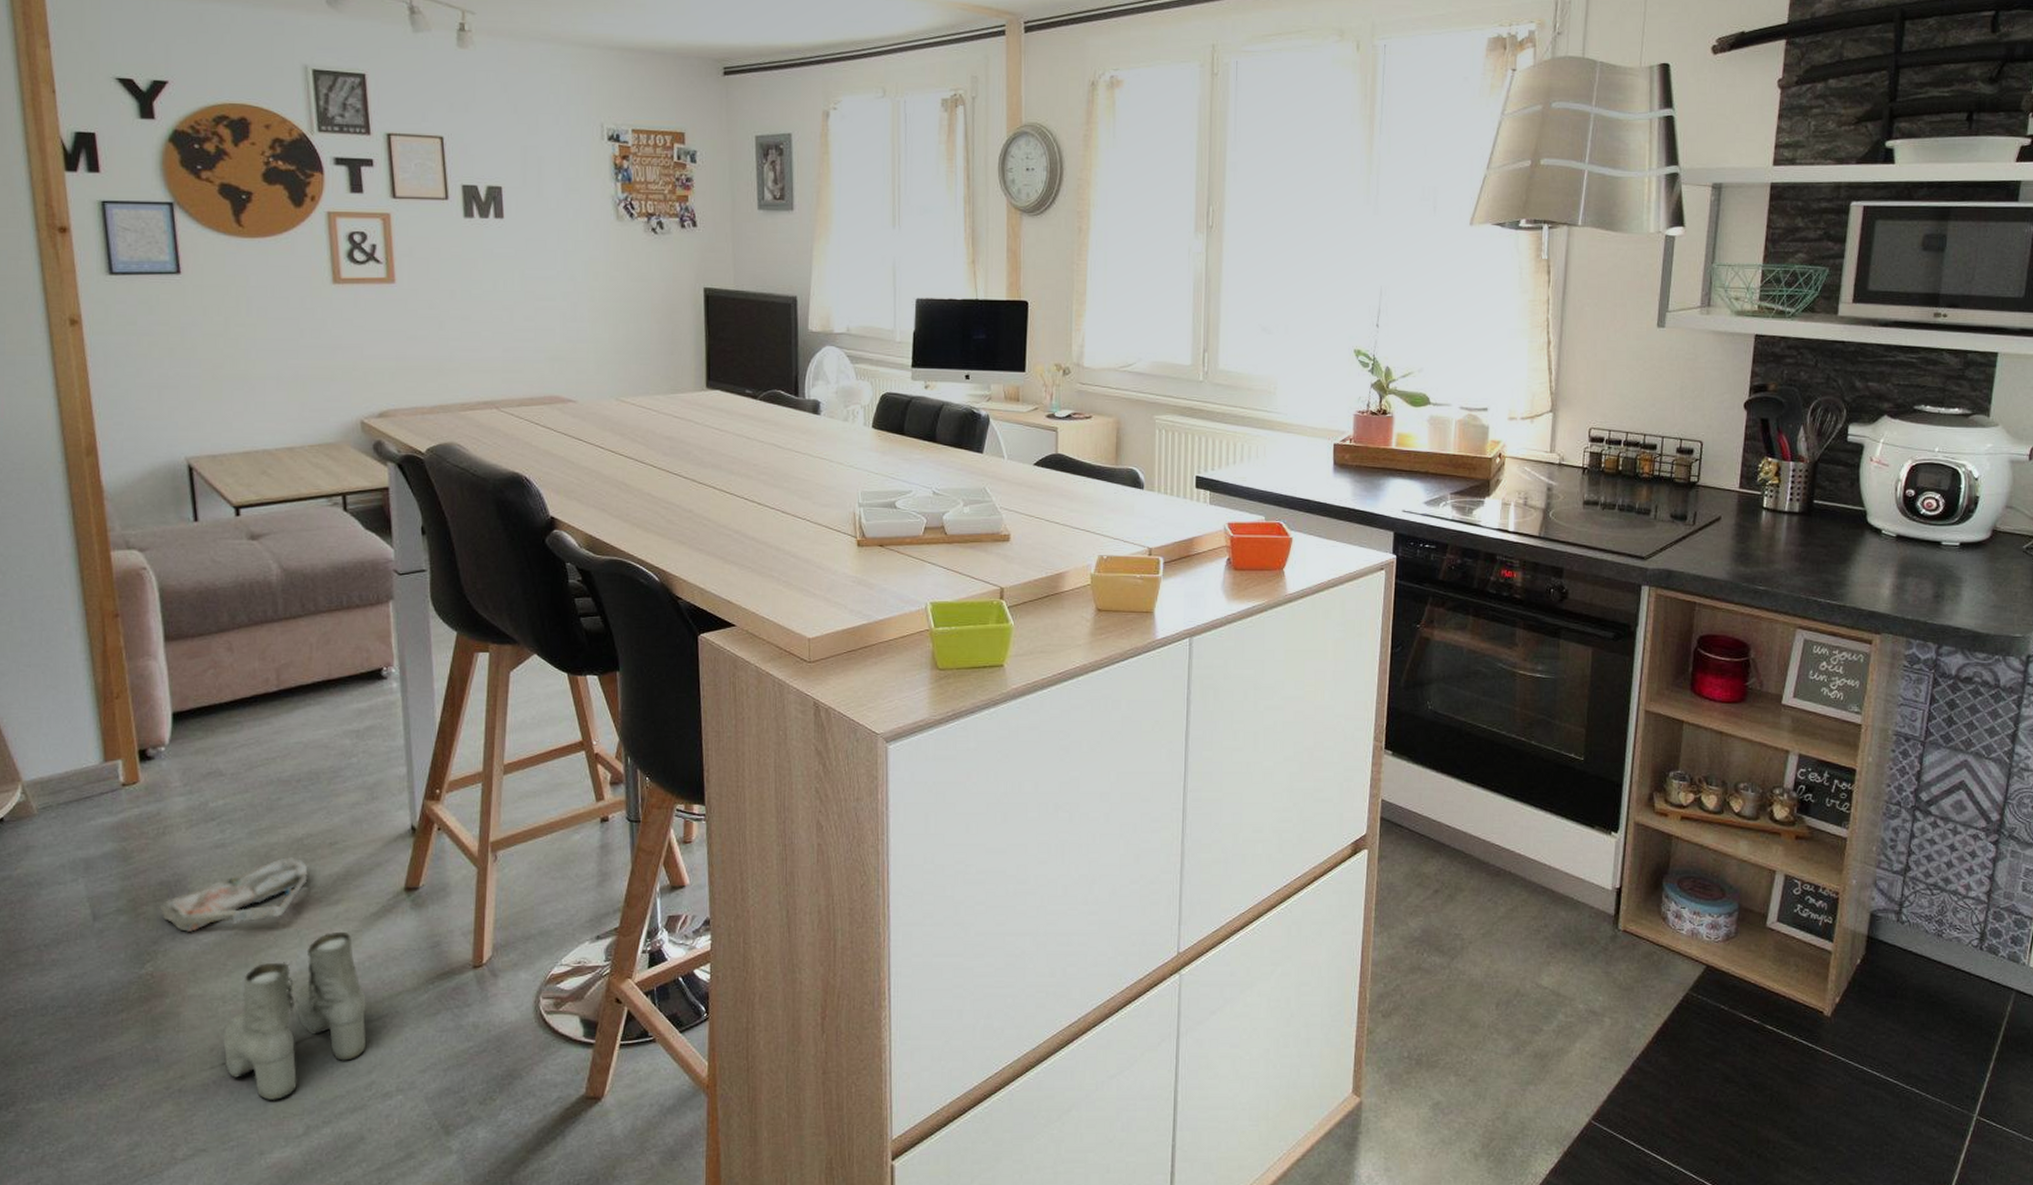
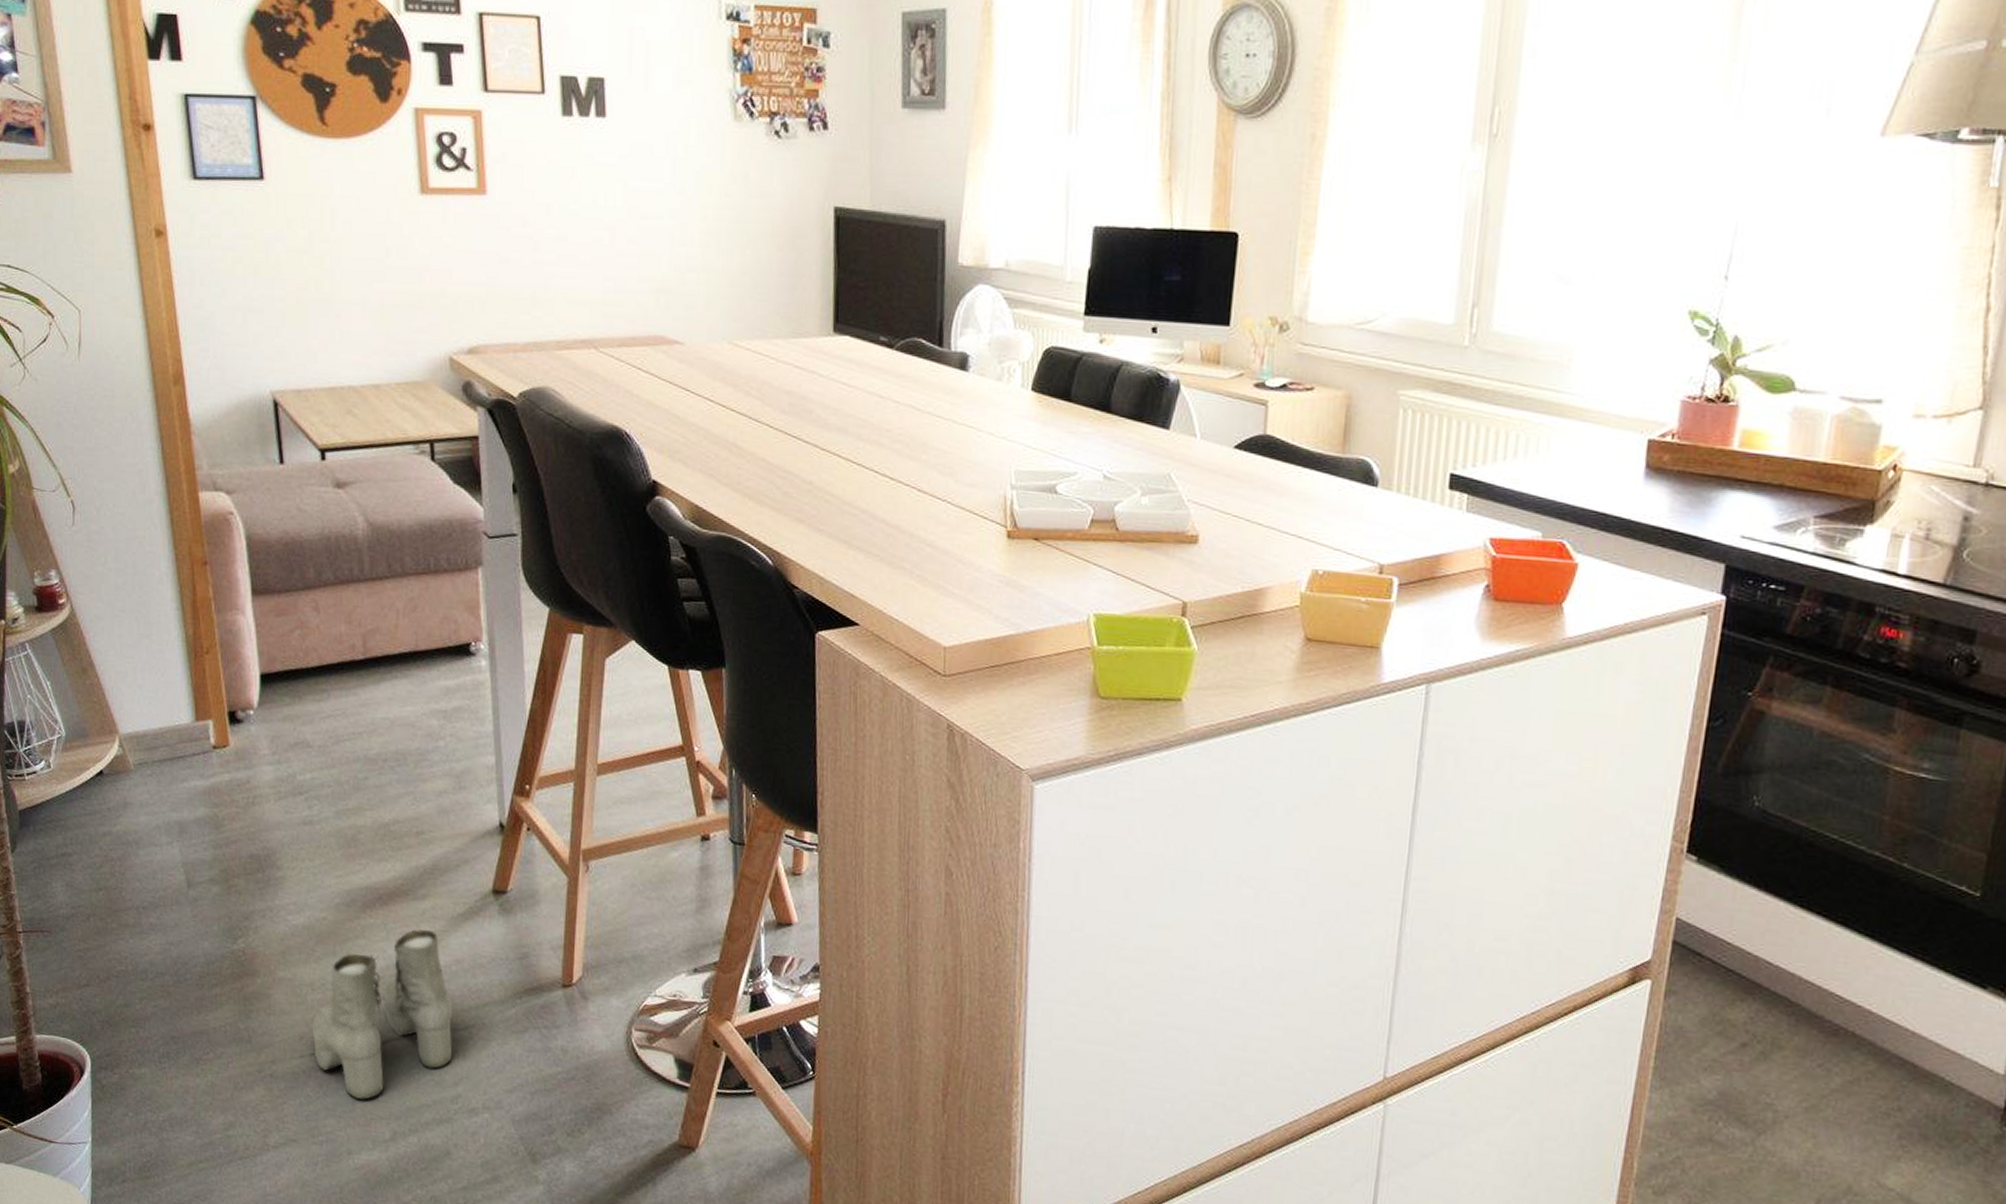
bag: present [159,857,308,932] -> none [250,842,395,912]

